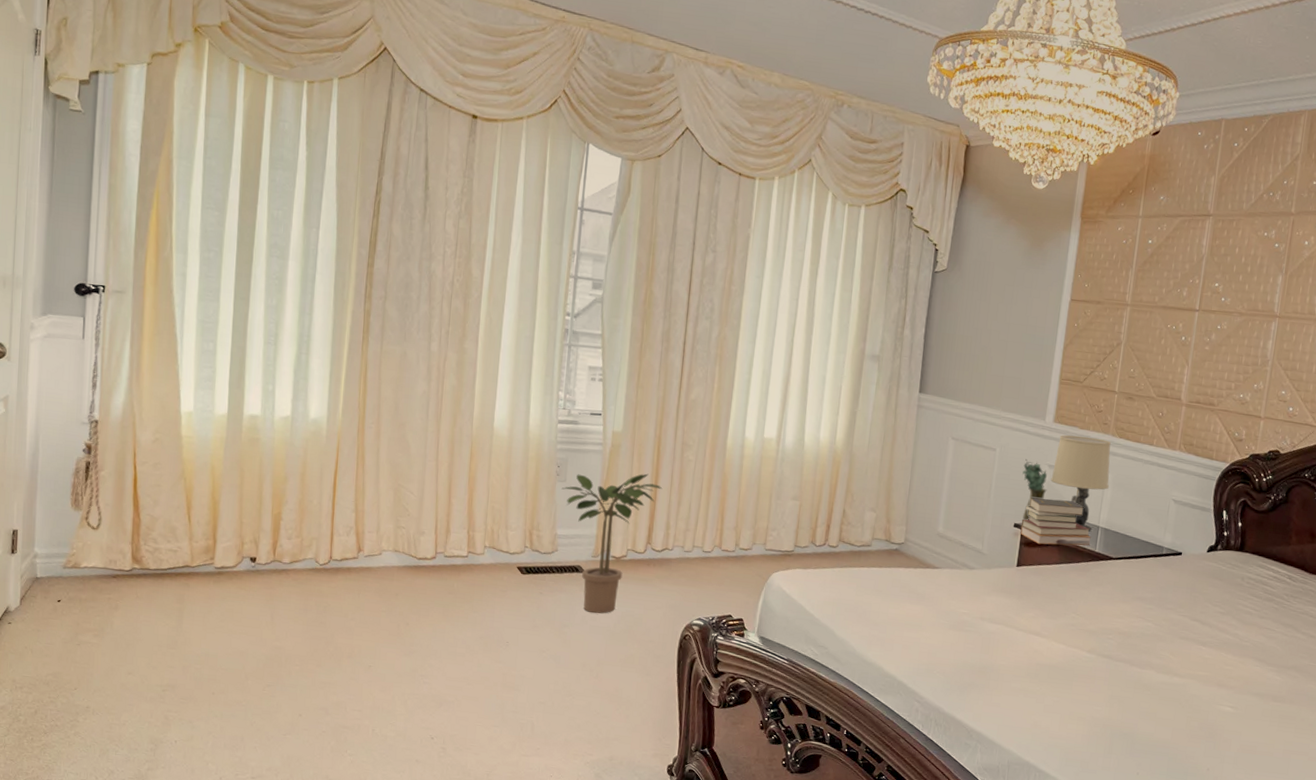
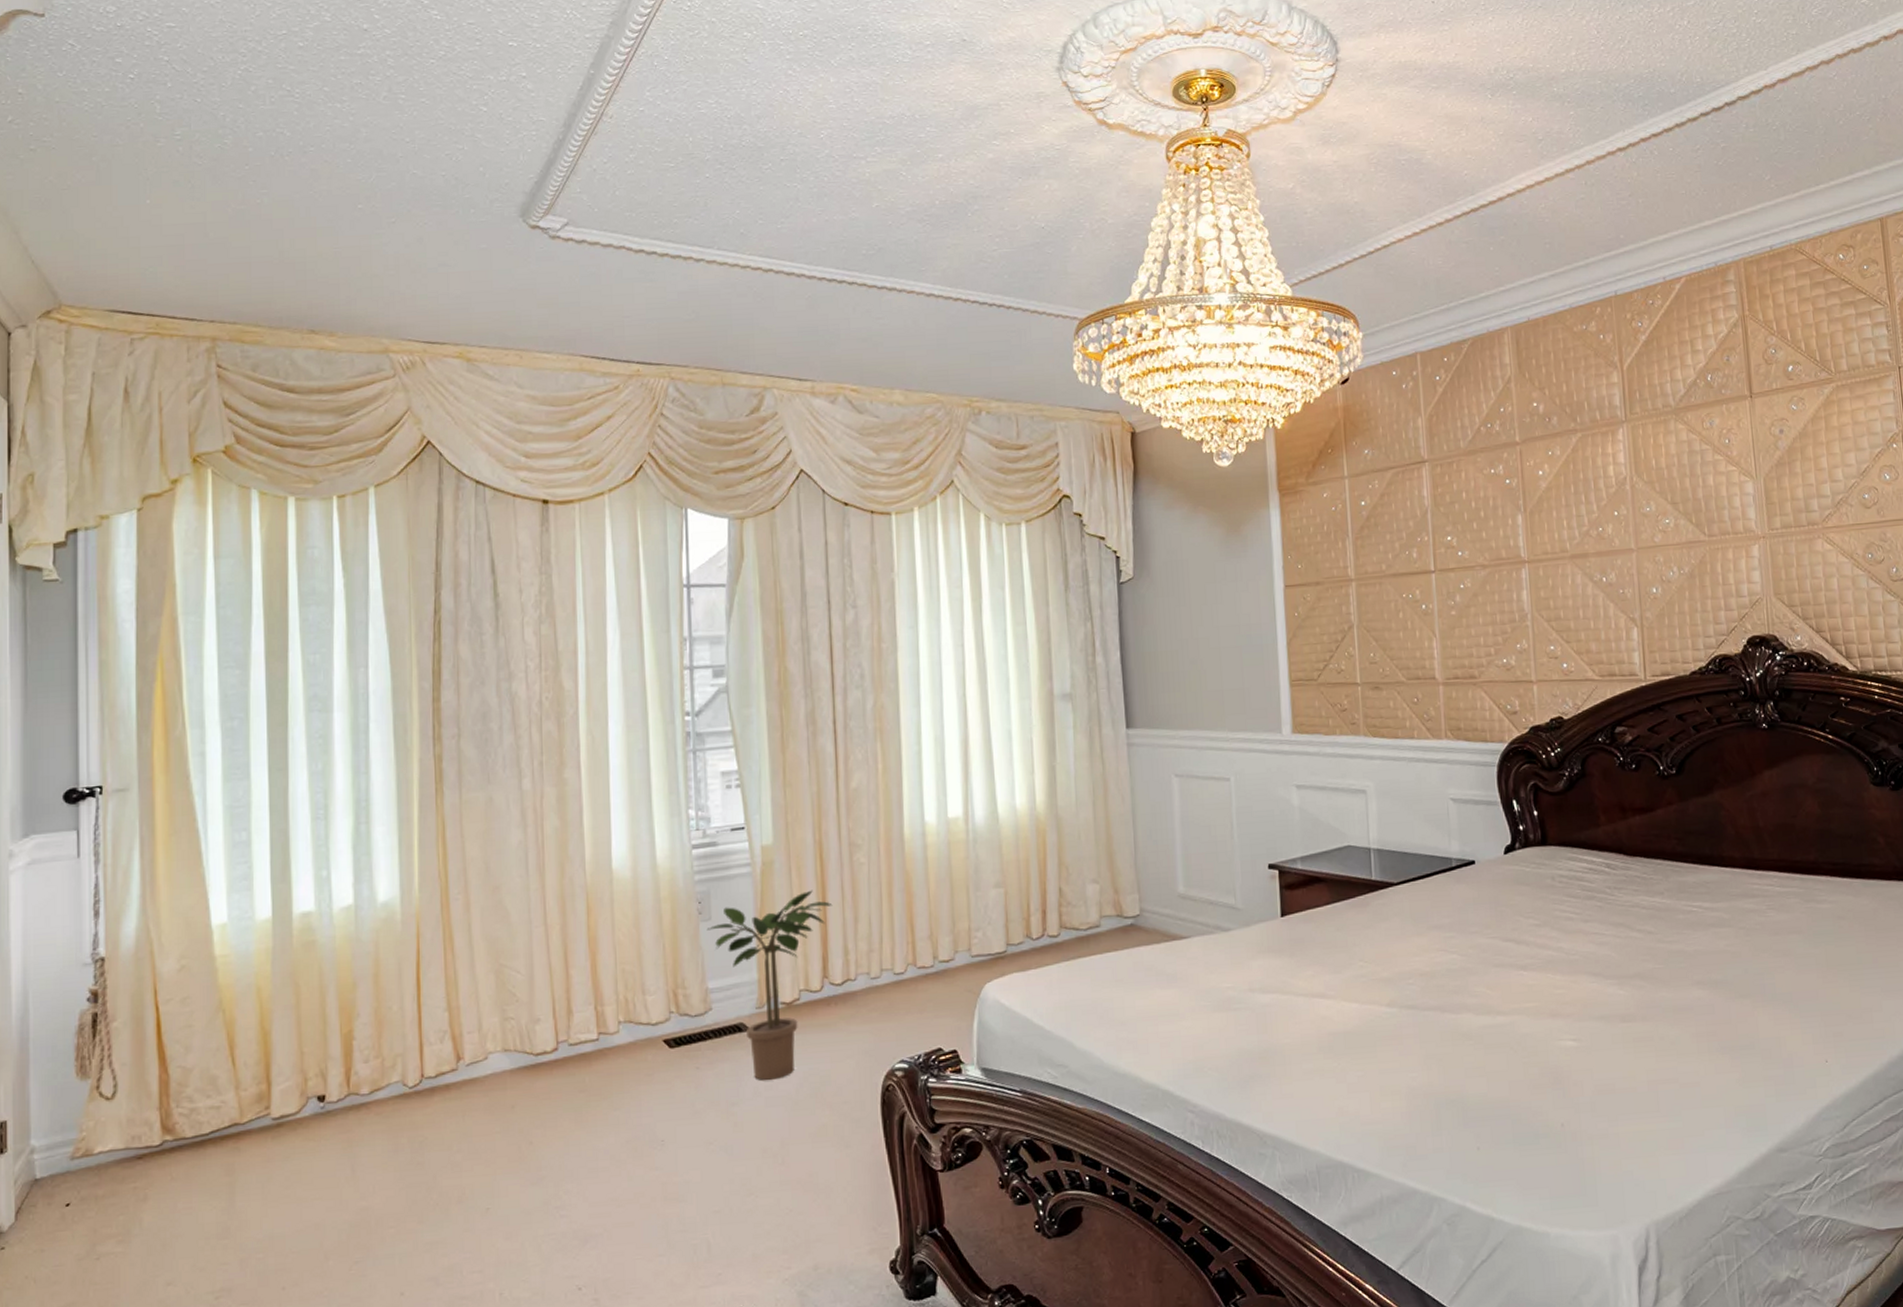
books: present [1020,497,1091,546] -> none [1276,824,1364,885]
vase: present [1022,458,1048,520] -> none [1266,783,1300,858]
table lamp: present [1050,435,1111,532] -> none [1302,742,1372,857]

